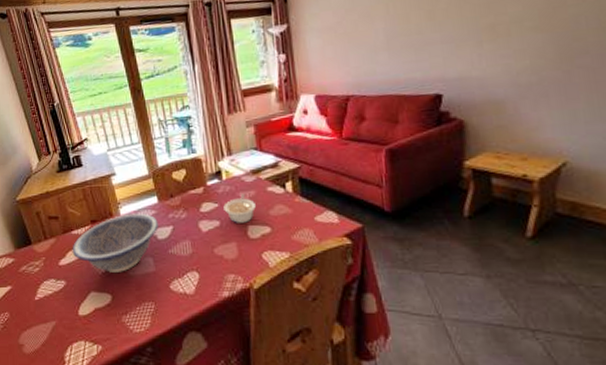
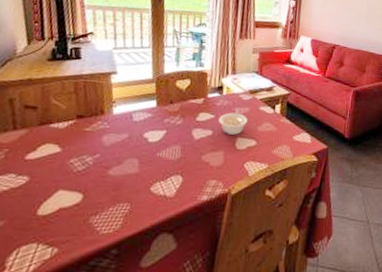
decorative bowl: present [72,213,158,273] -> none [45,113,152,172]

